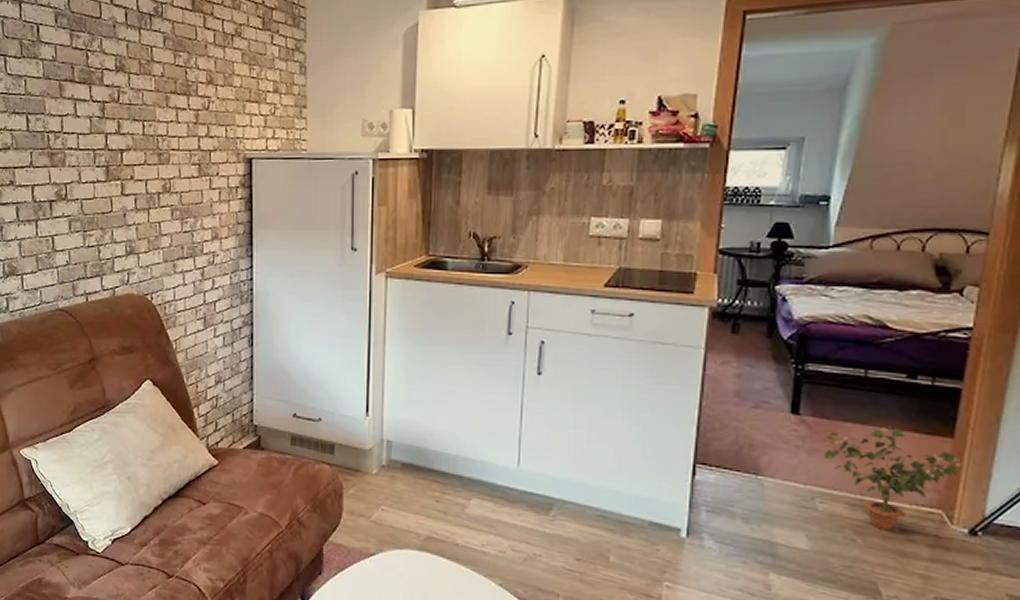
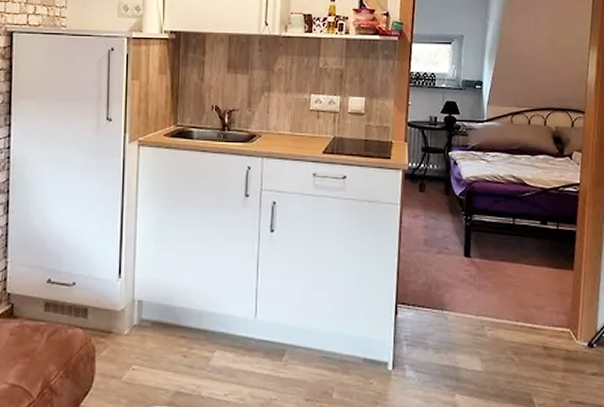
potted plant: present [823,426,962,530] -> none [488,263,581,348]

